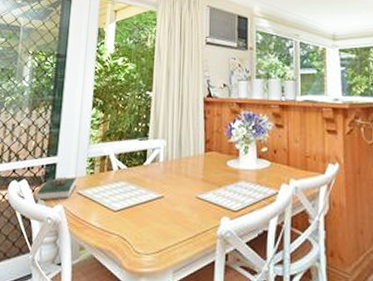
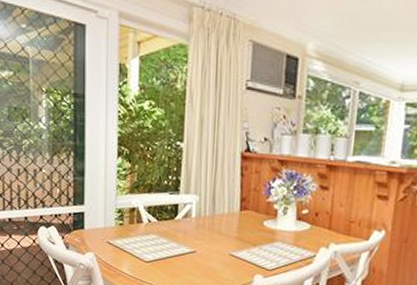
book: present [35,176,77,200] -> none [66,225,106,247]

